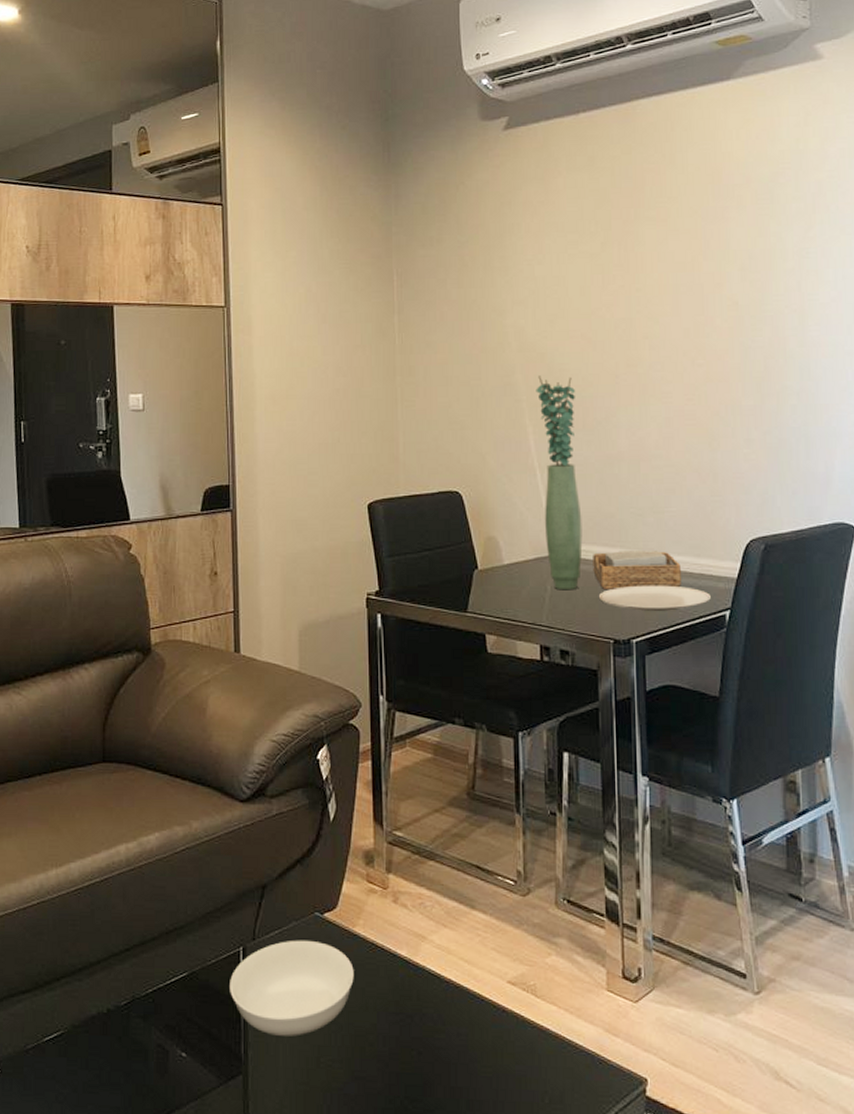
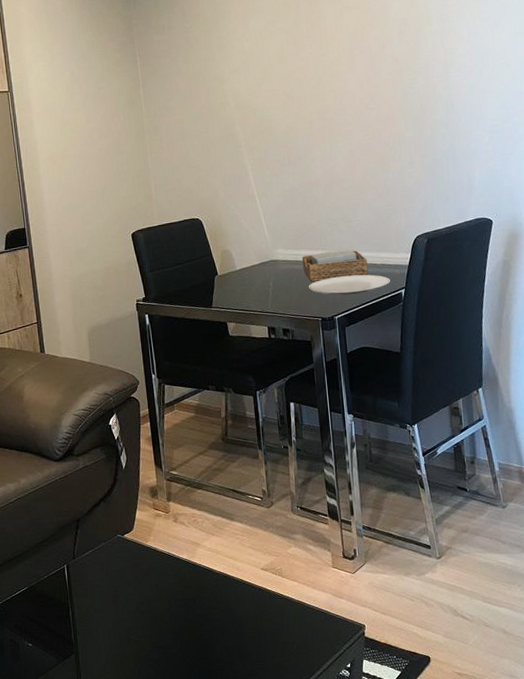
bowl: present [230,940,354,1036] -> none [59,555,150,624]
vase: present [536,376,583,591] -> none [251,125,294,285]

